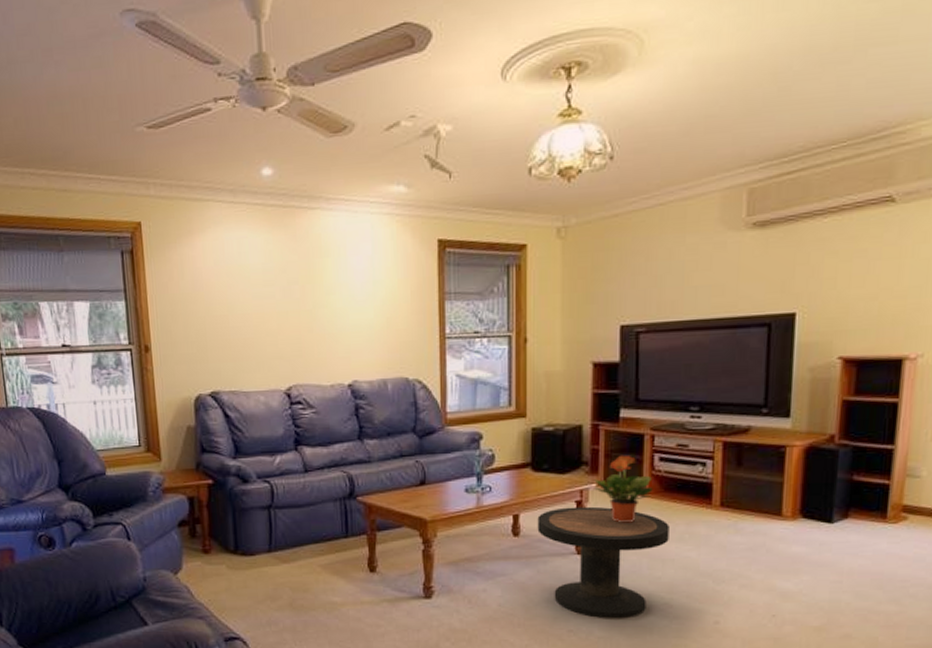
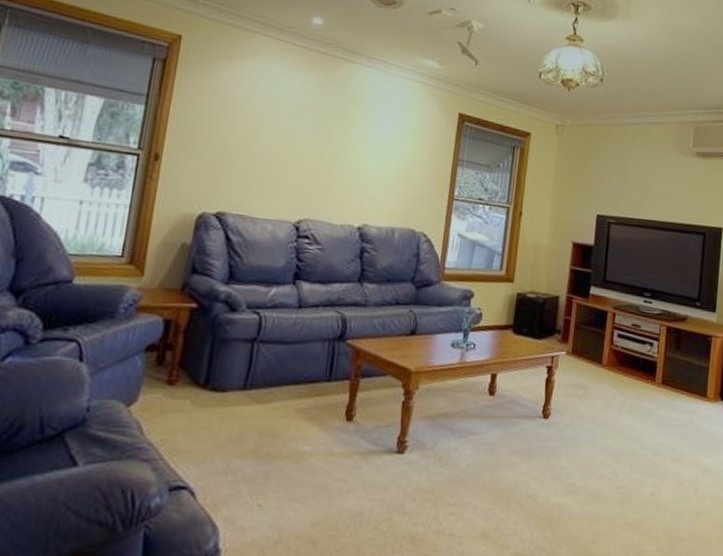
side table: present [537,506,669,619] -> none [511,371,621,486]
potted plant: present [594,455,653,523] -> none [563,327,611,392]

